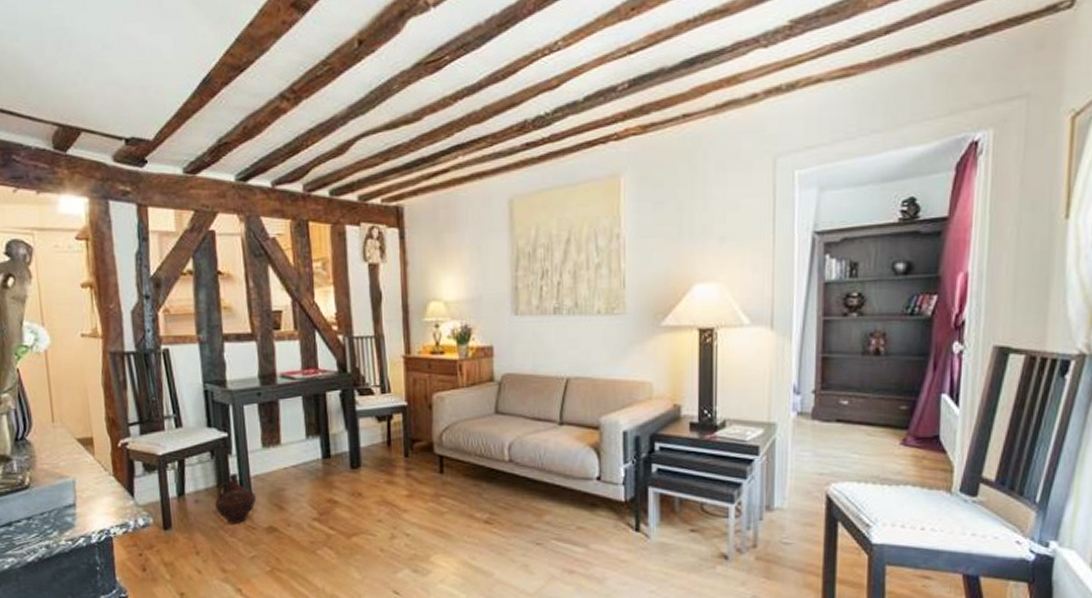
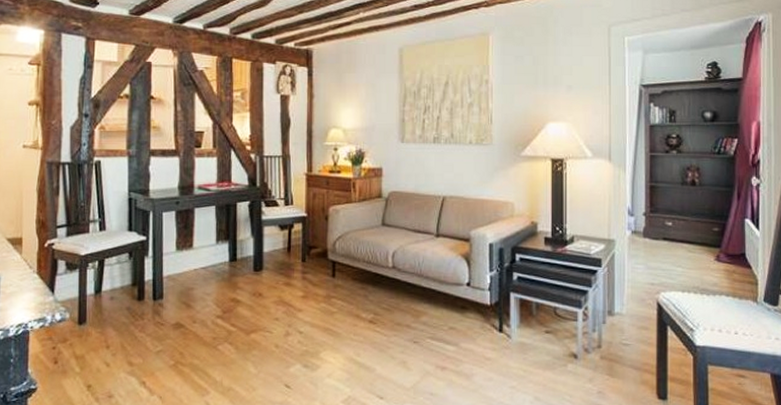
ceramic jug: present [215,474,257,525] -> none [129,274,167,321]

